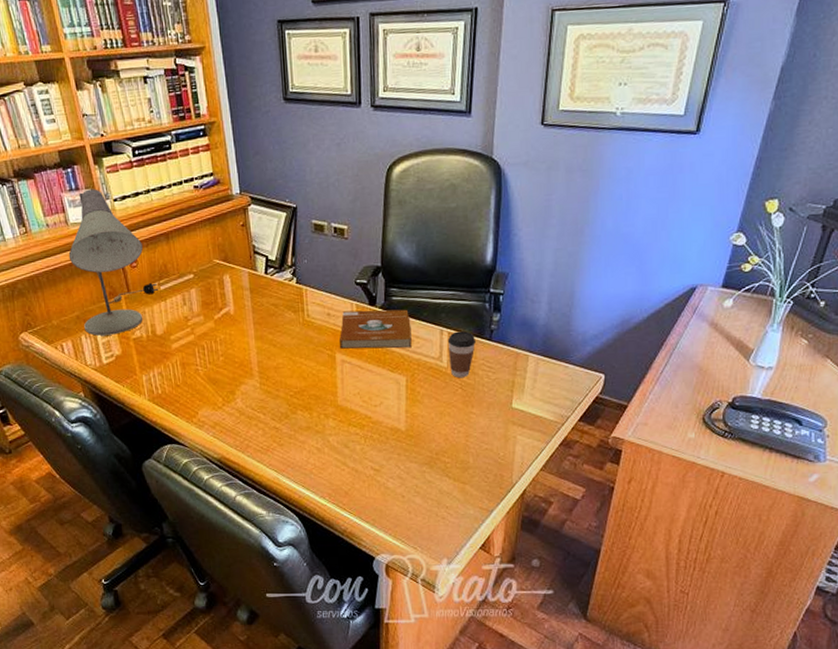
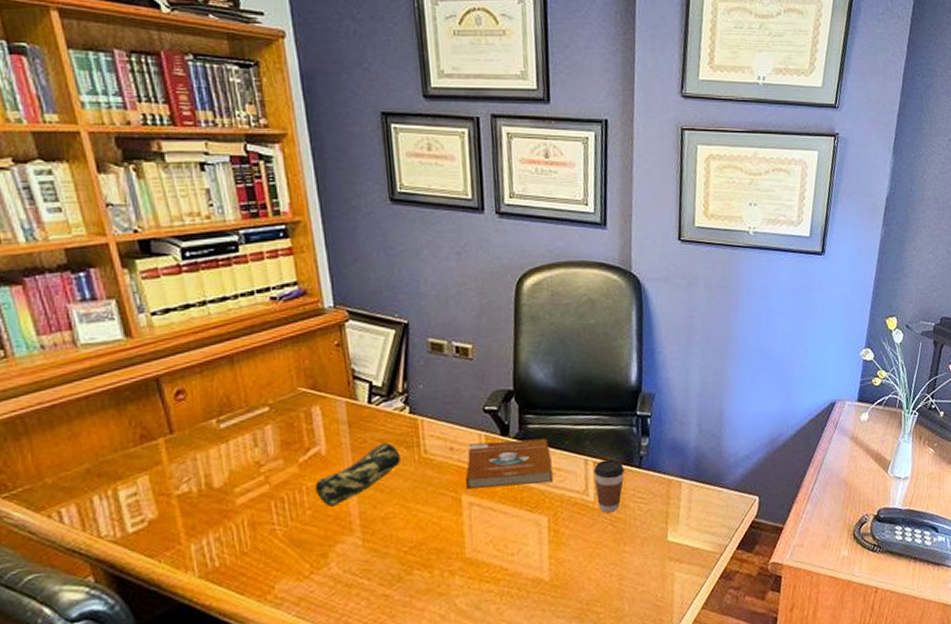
desk lamp: present [68,189,158,336] -> none [76,299,217,495]
pencil case: none [225,307,289,355] -> present [314,443,400,506]

